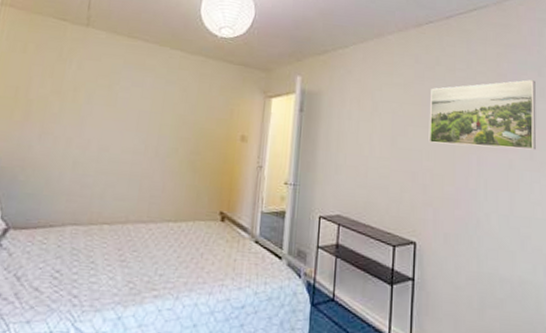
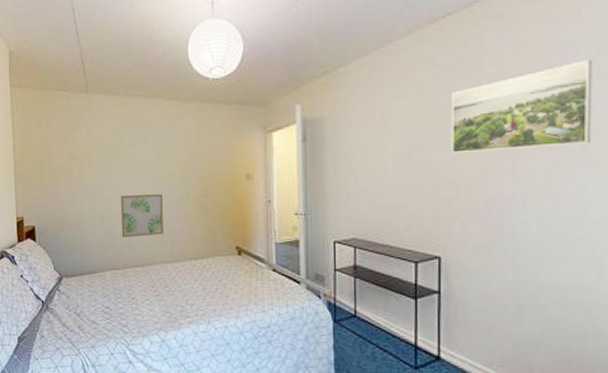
wall art: none [95,140,150,190] -> present [121,193,164,238]

